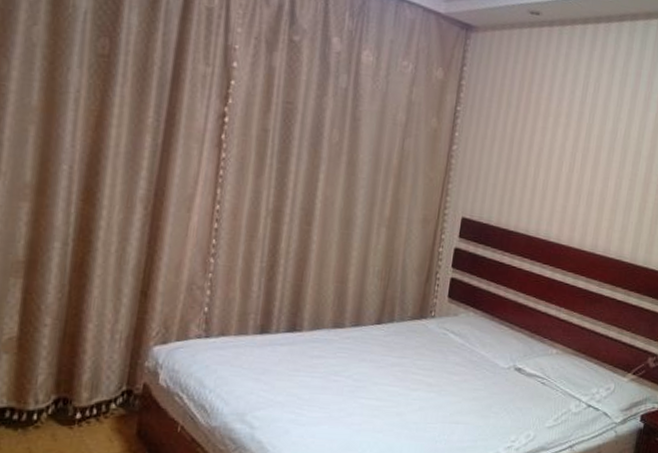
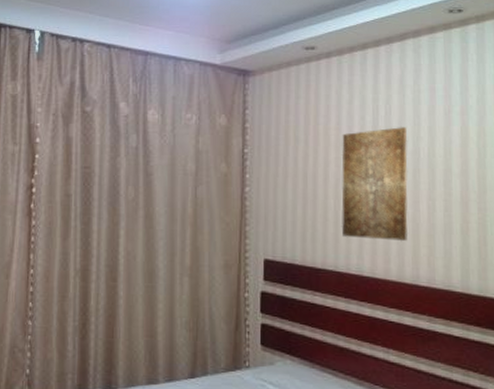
wall art: none [537,104,610,214] -> present [341,127,408,242]

